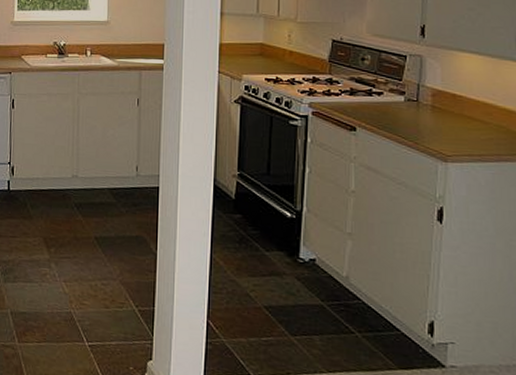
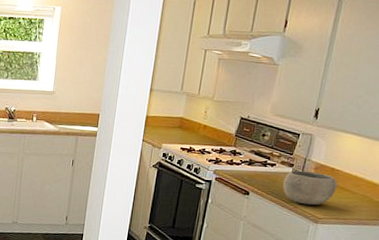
bowl: none [395,99,464,141] -> present [282,170,338,206]

